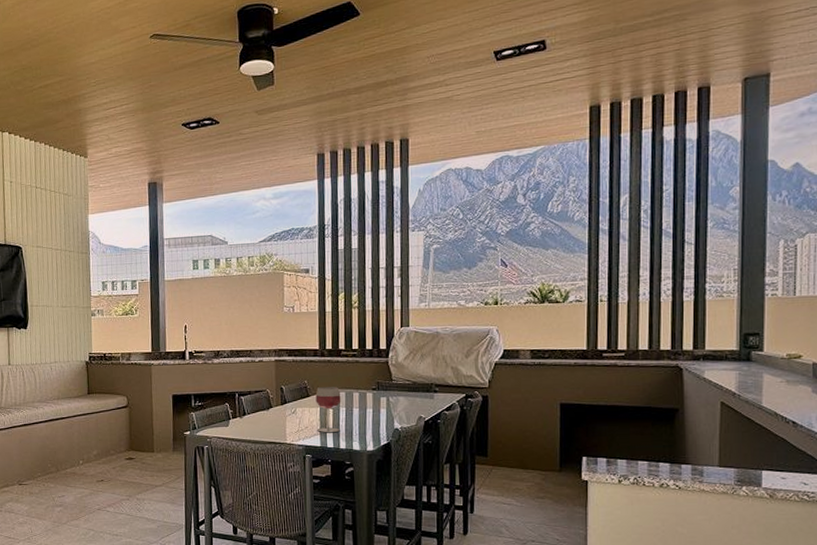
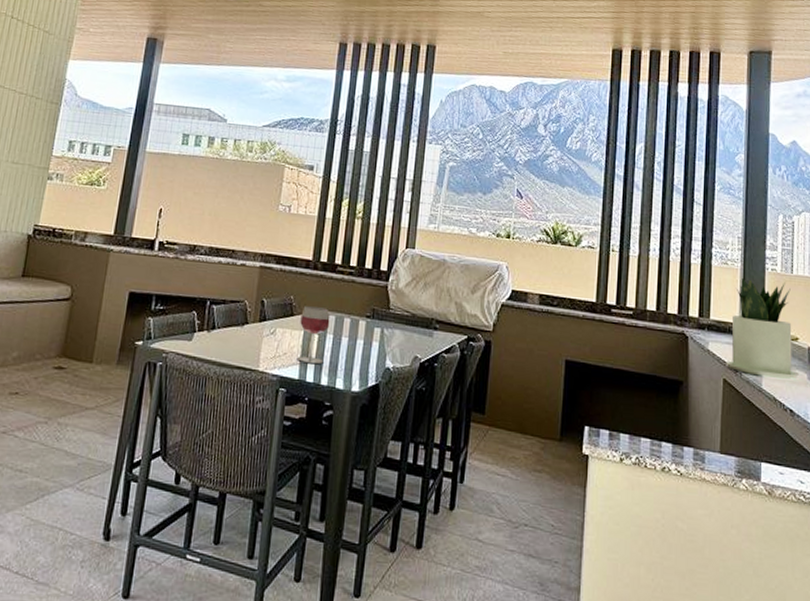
planter: none [723,305,802,395] -> present [726,278,799,379]

